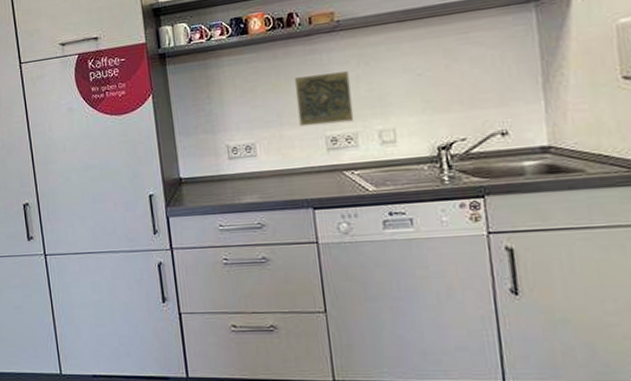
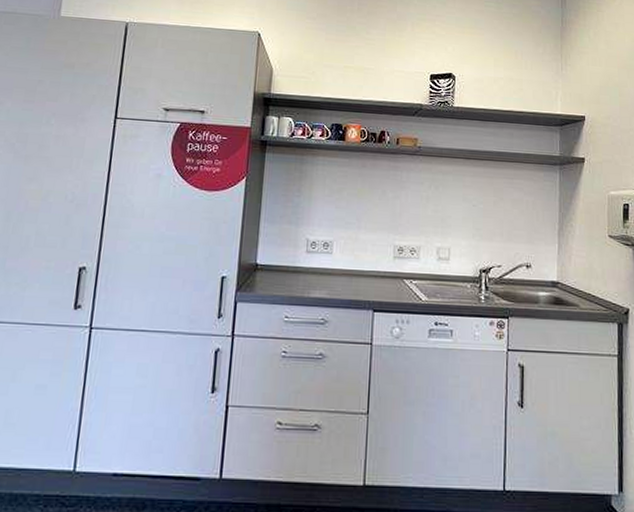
decorative tile: present [294,71,354,127] -> none [374,188,421,236]

